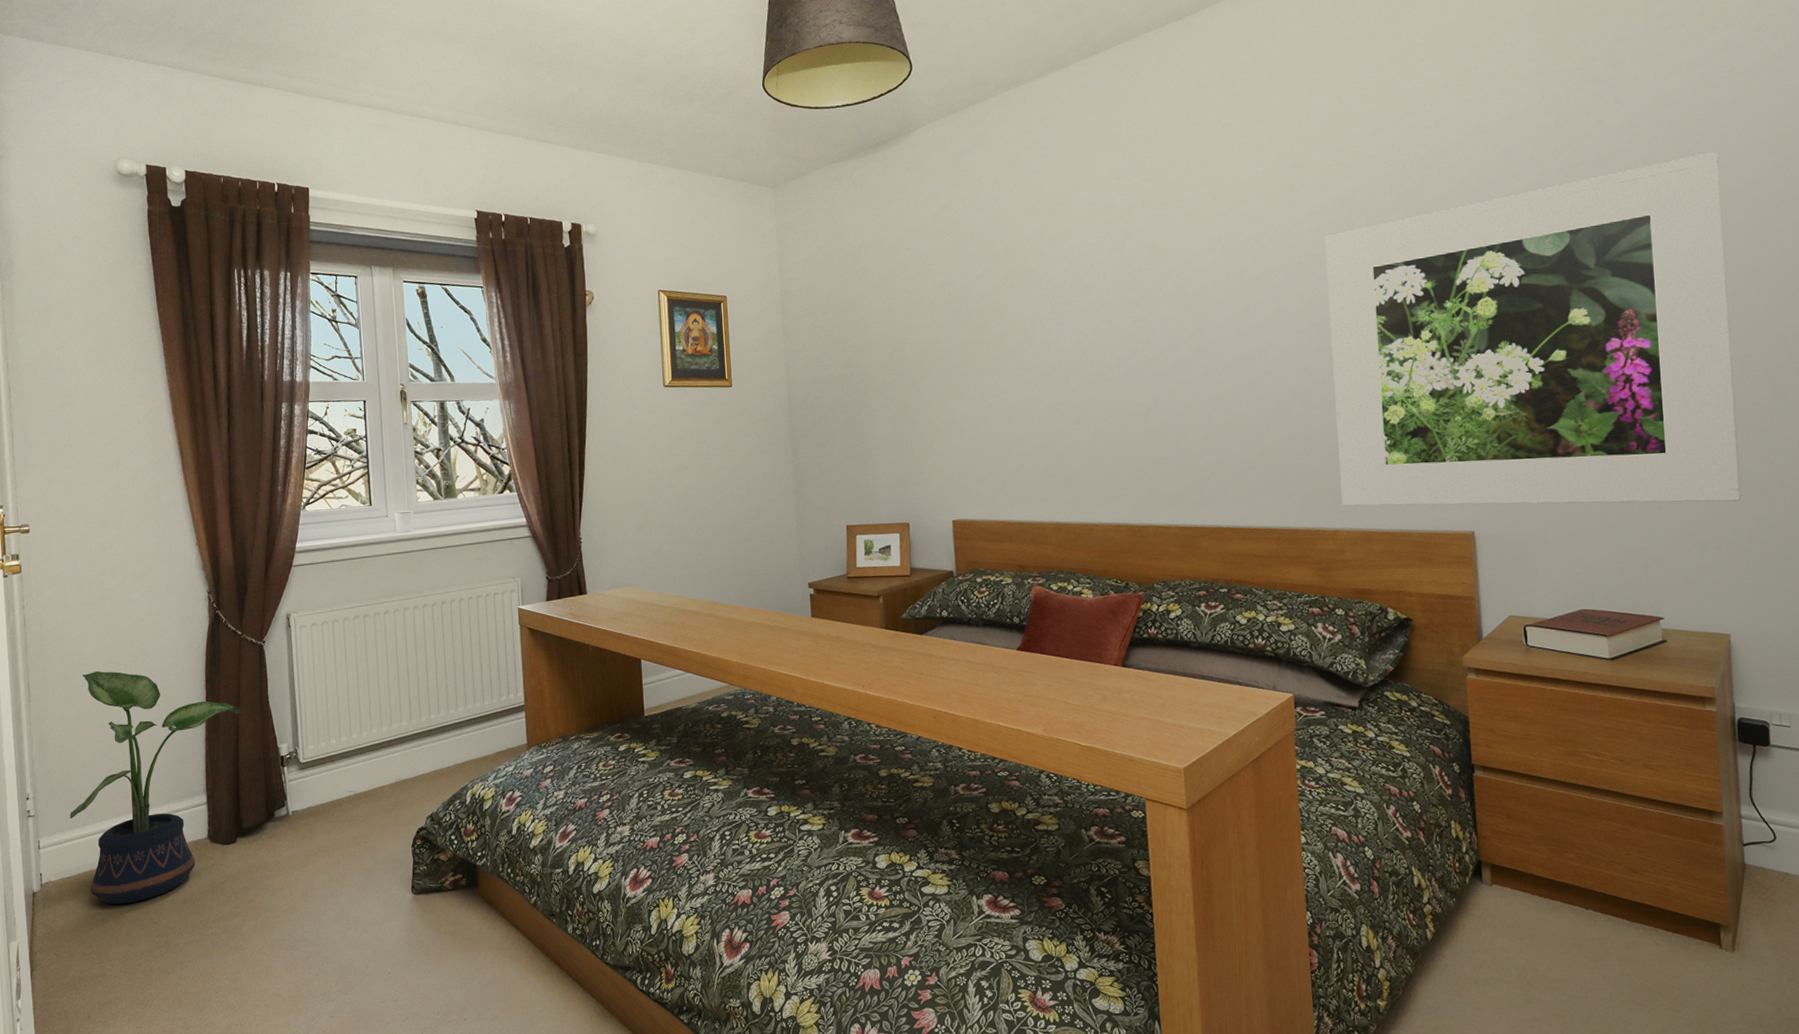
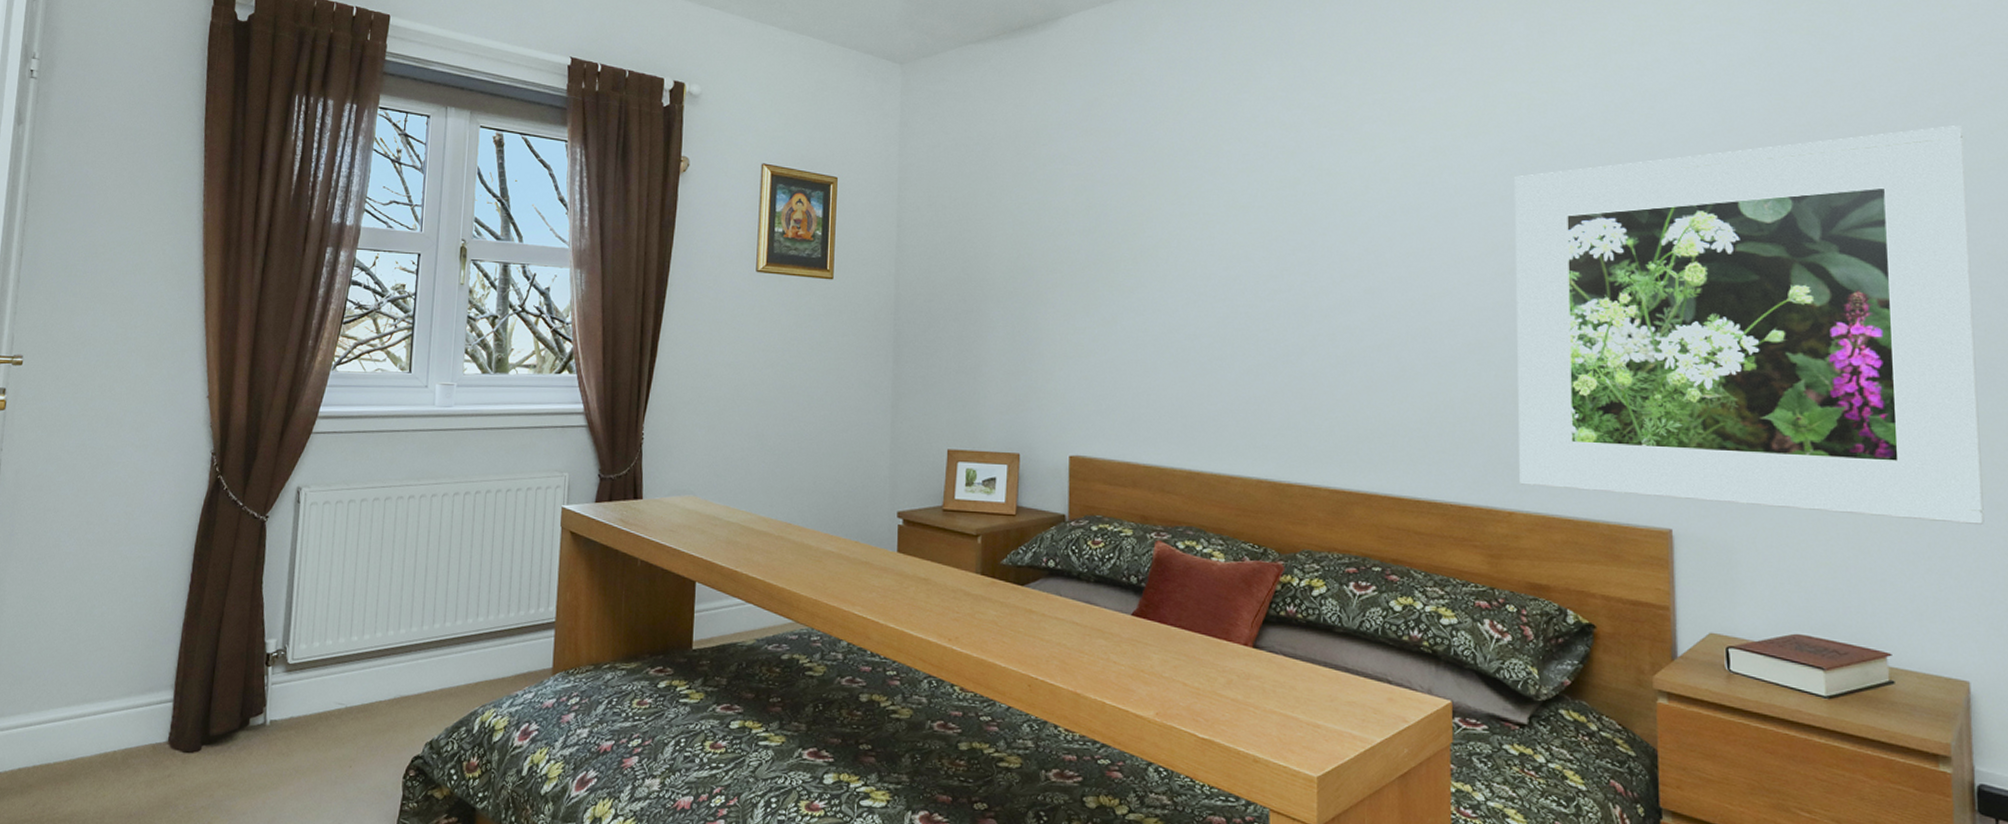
potted plant: present [69,670,241,905] -> none [12,531,229,812]

